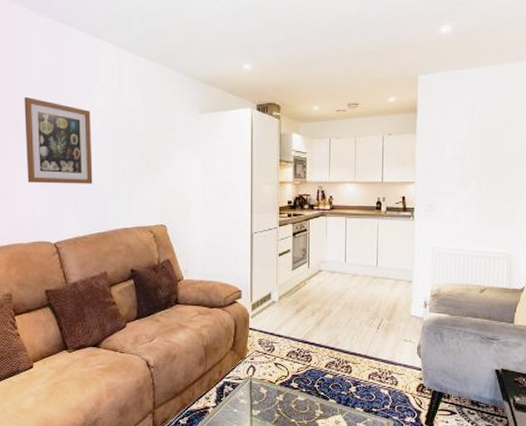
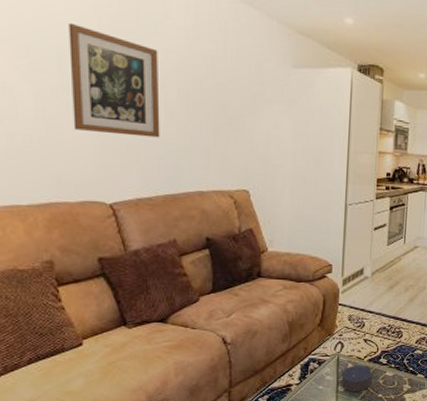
candle: none [255,389,284,416] -> present [341,365,372,392]

